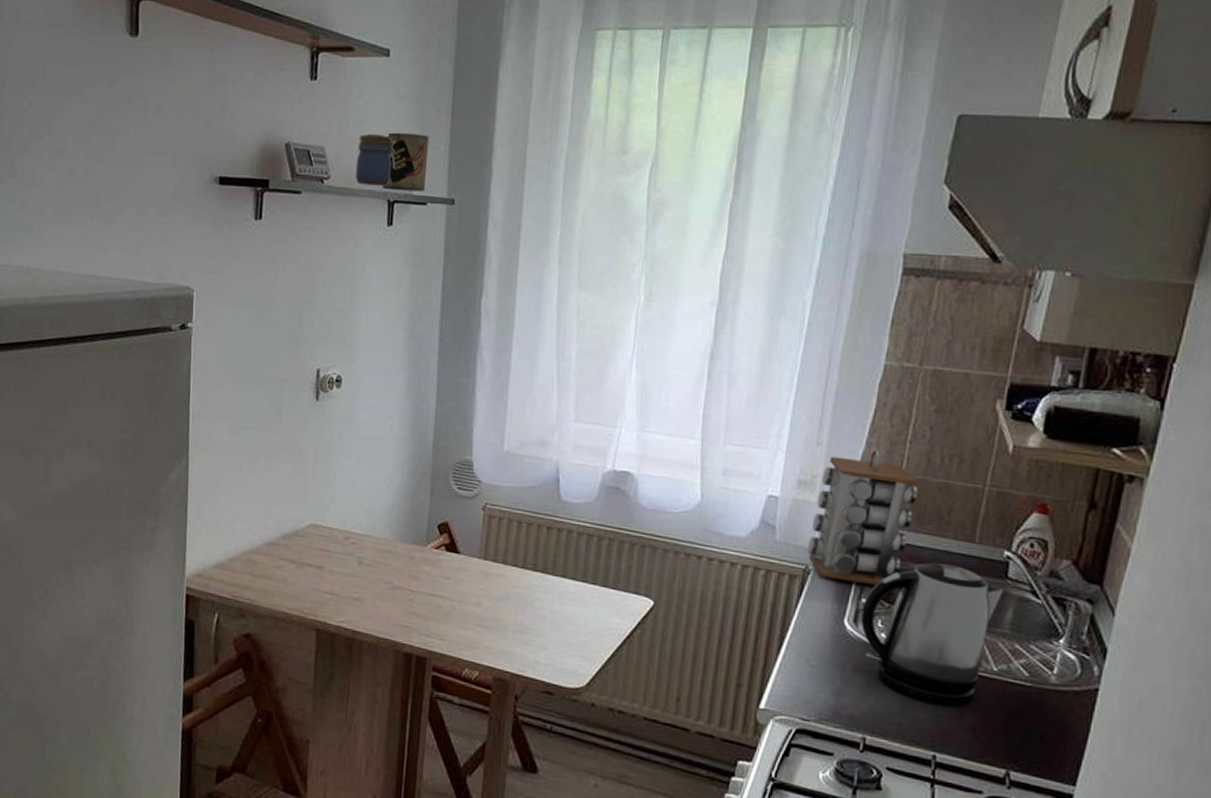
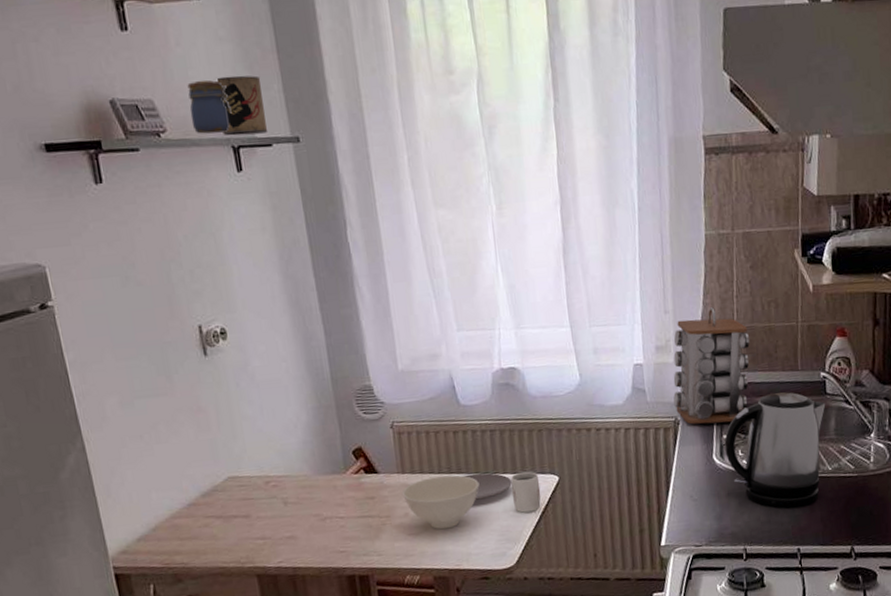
bowl: none [479,570,564,630] -> present [401,475,480,530]
plate: none [547,576,600,608] -> present [462,473,512,500]
mug: none [596,586,632,633] -> present [511,471,541,513]

